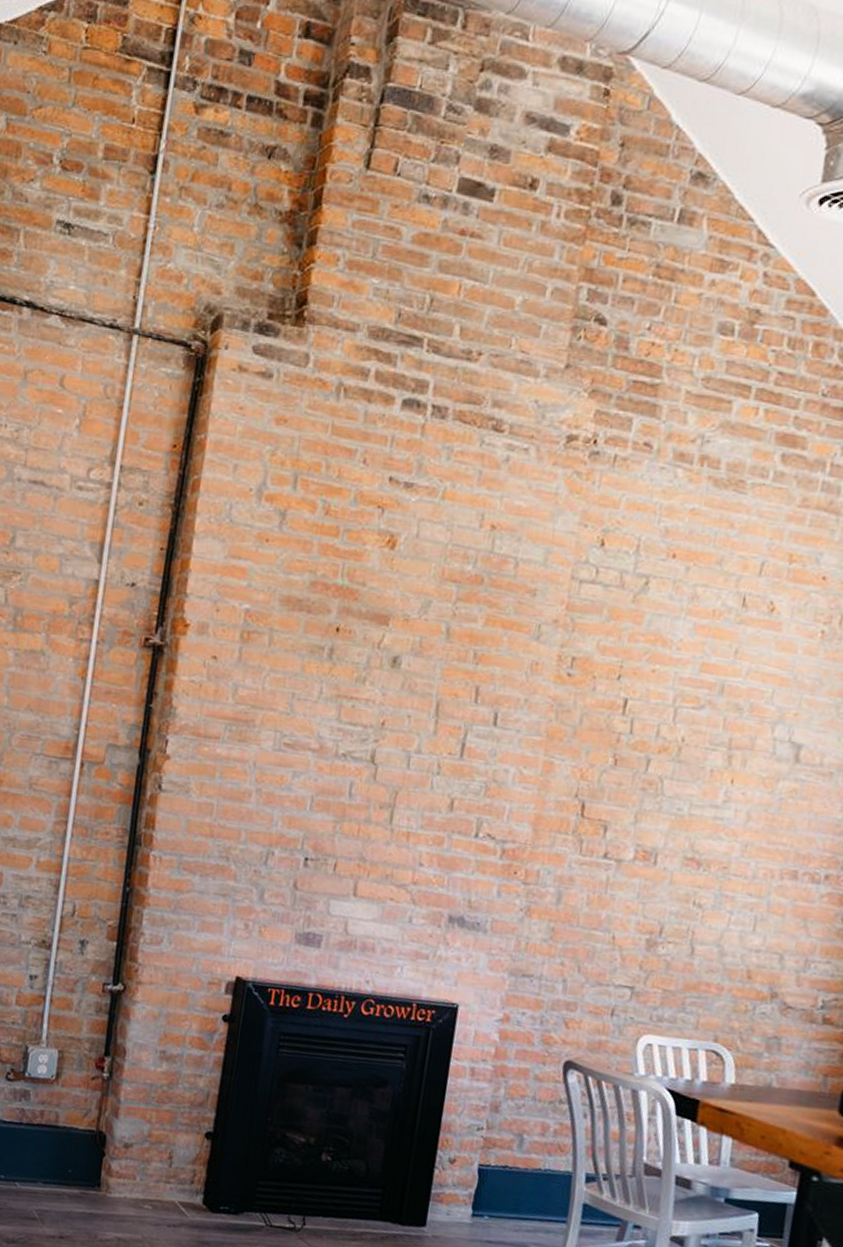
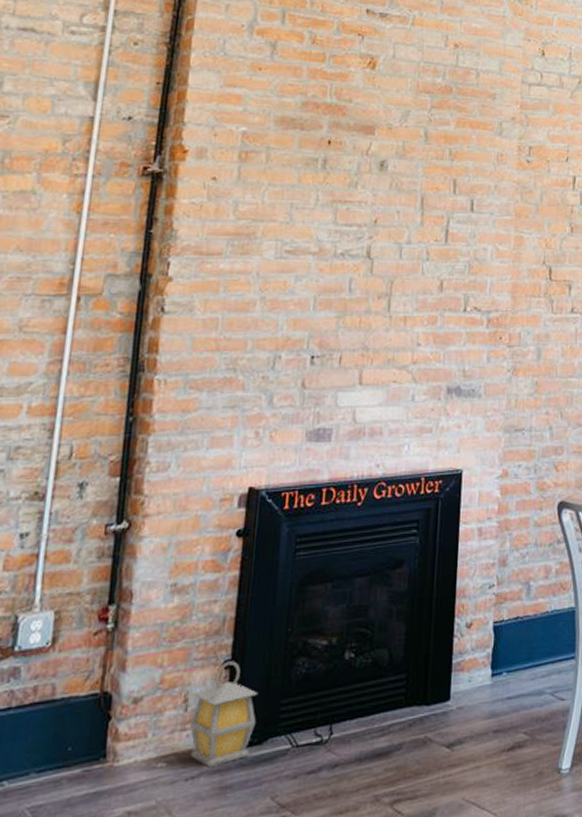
lantern: none [173,1133,237,1222] -> present [190,661,258,768]

